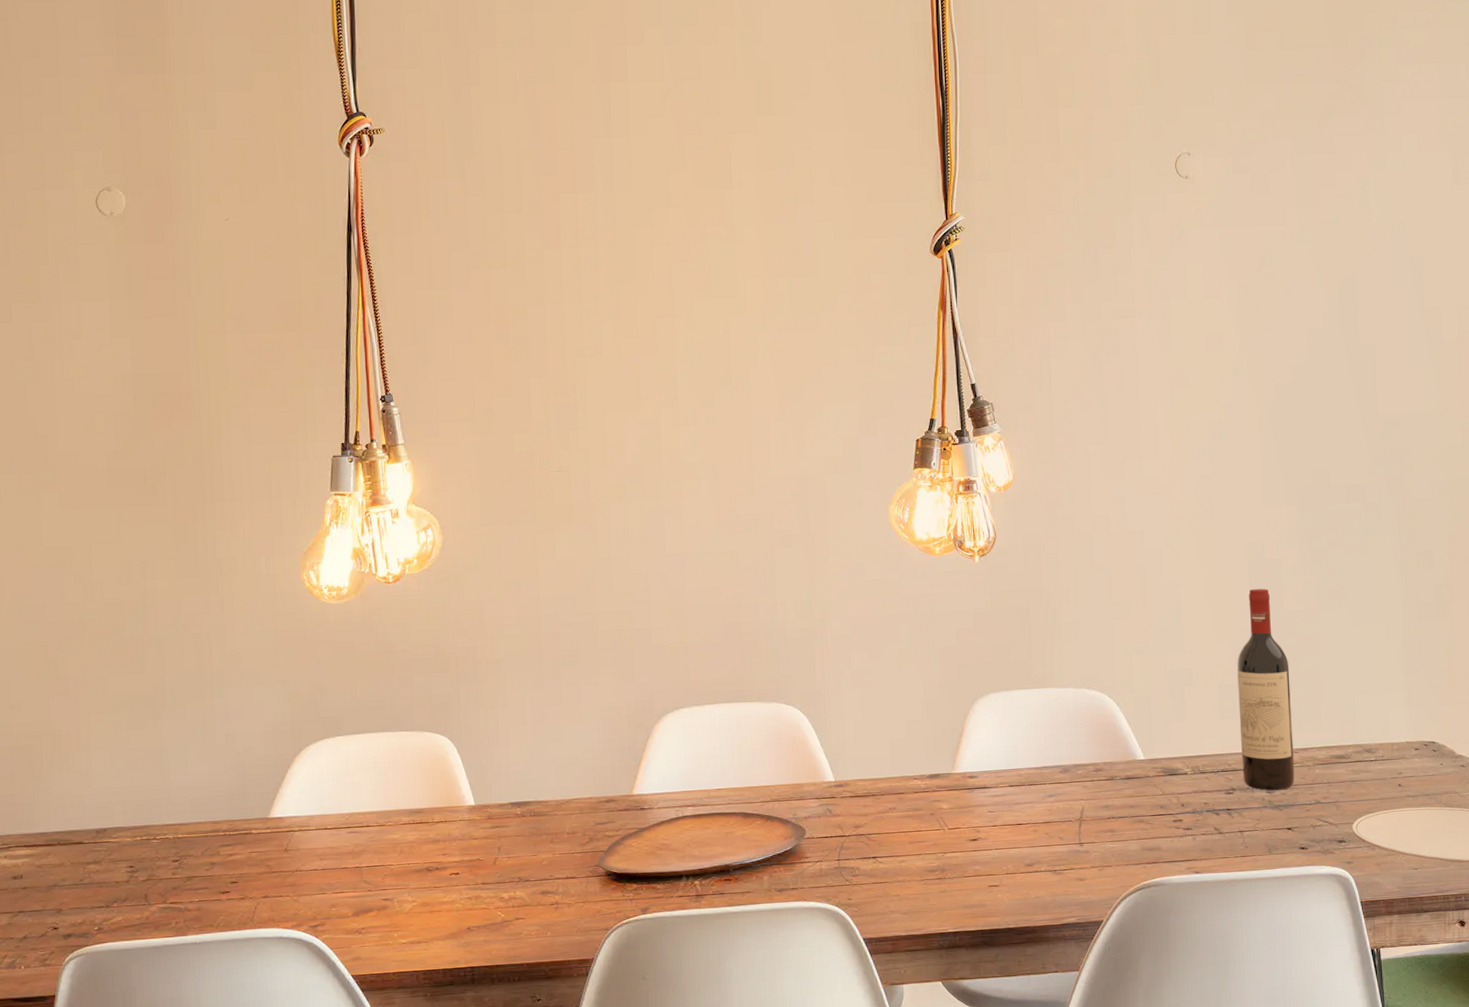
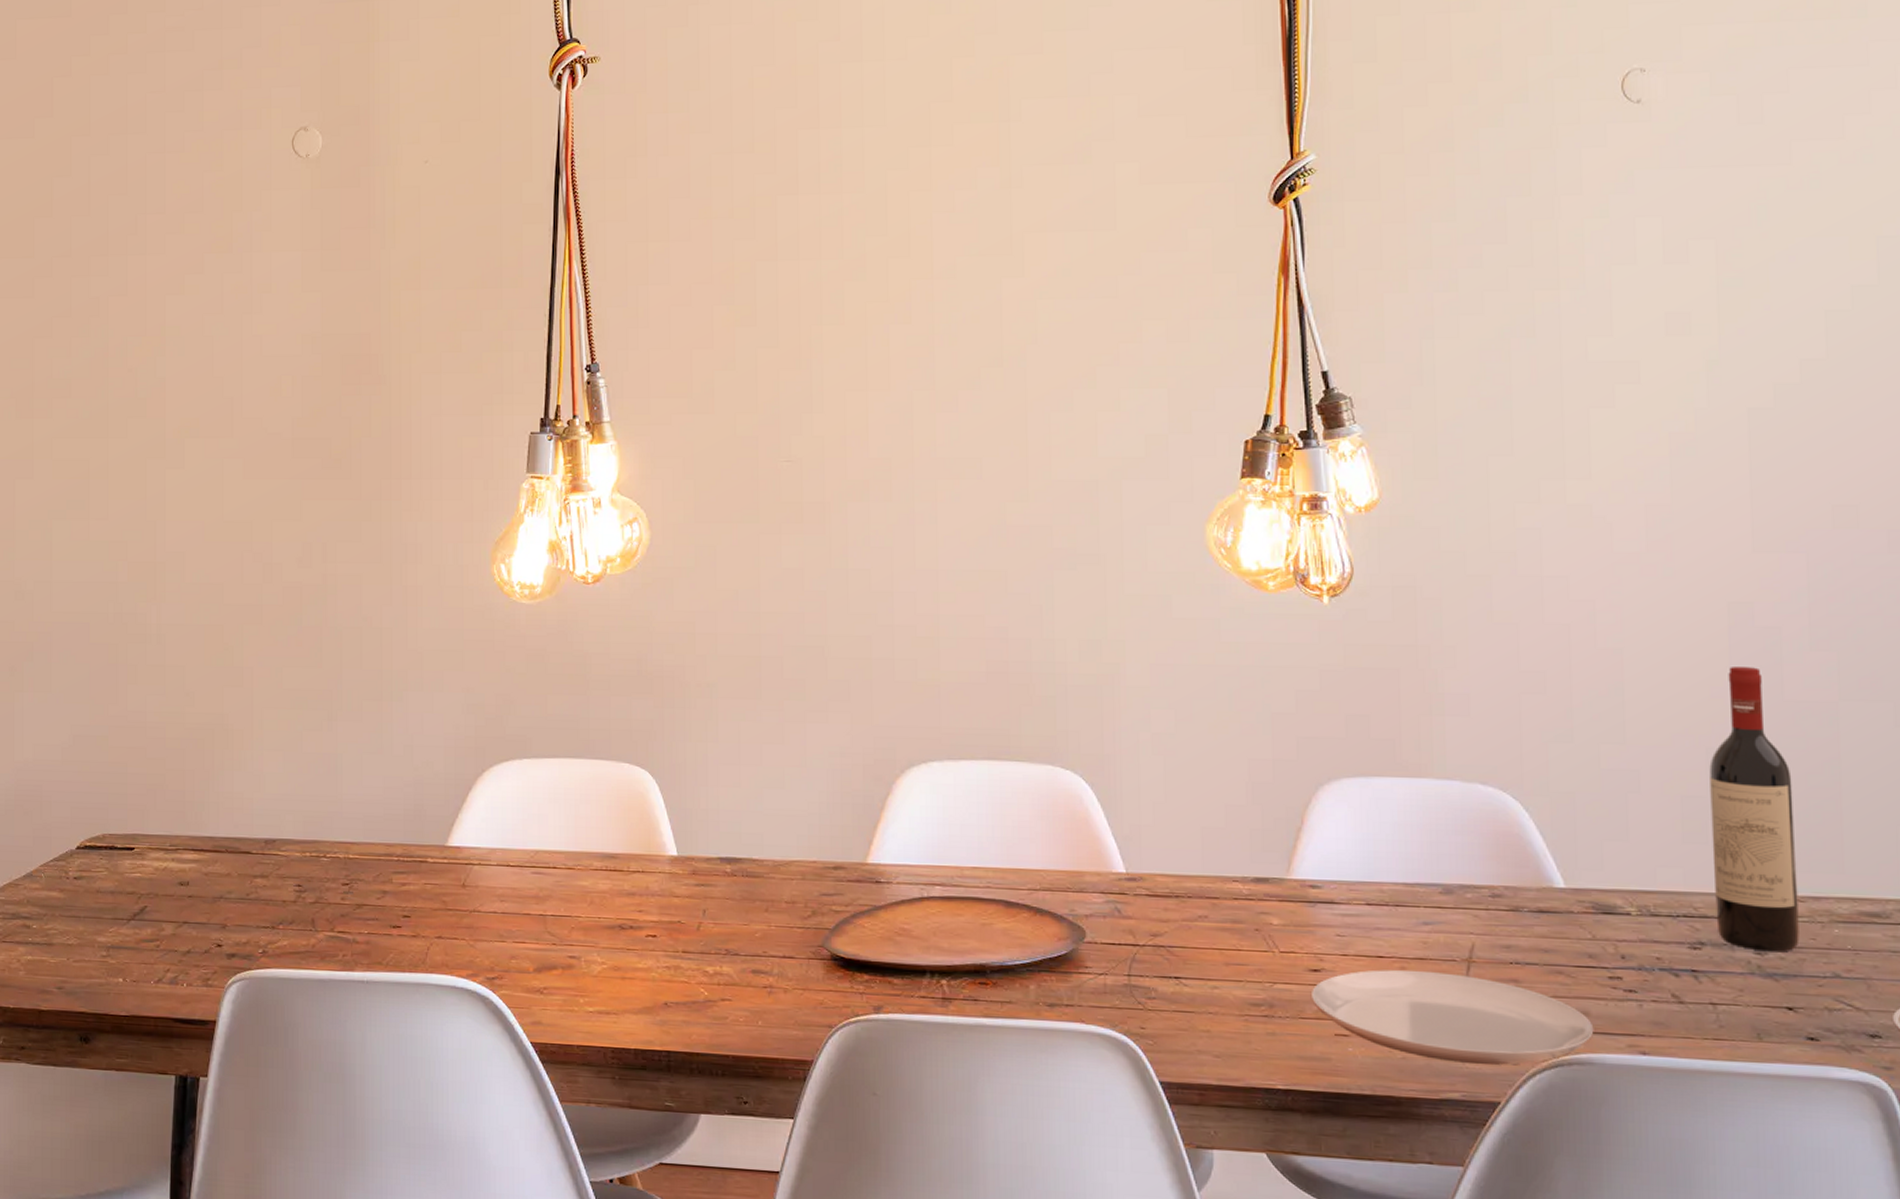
plate: none [972,830,1164,896] -> present [1312,969,1594,1065]

